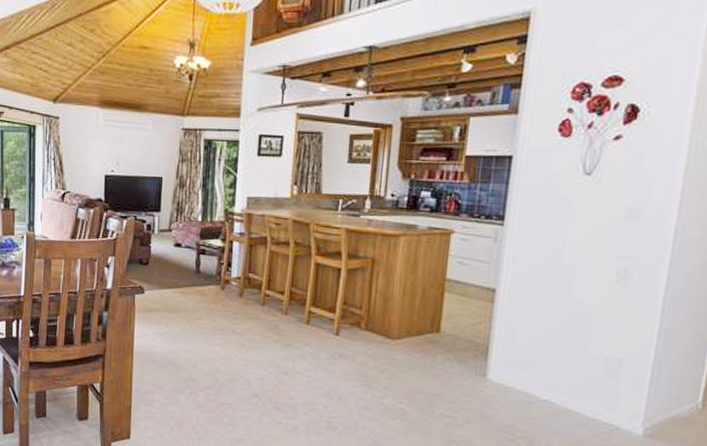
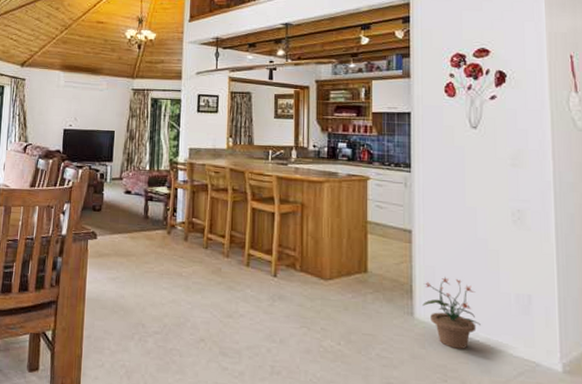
potted plant: none [497,339,560,411] -> present [422,277,481,349]

